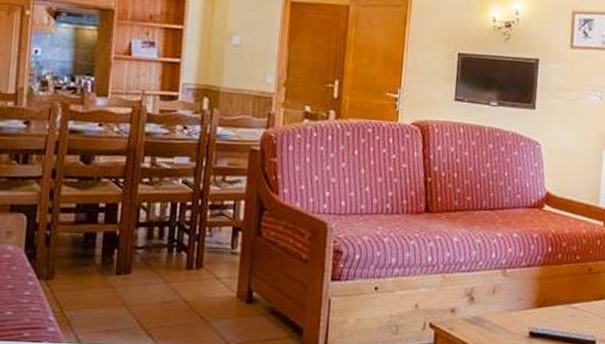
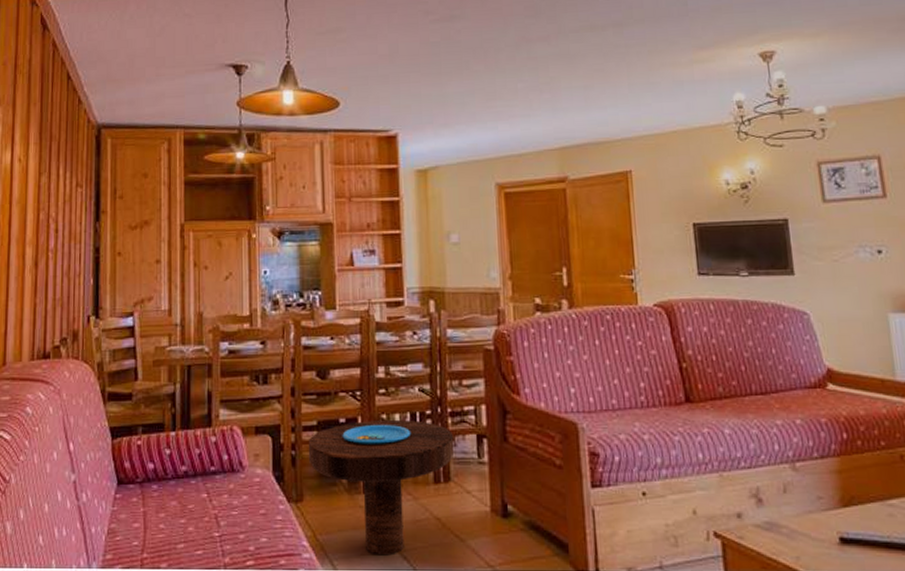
side table: none [63,207,211,332] -> present [308,419,455,556]

